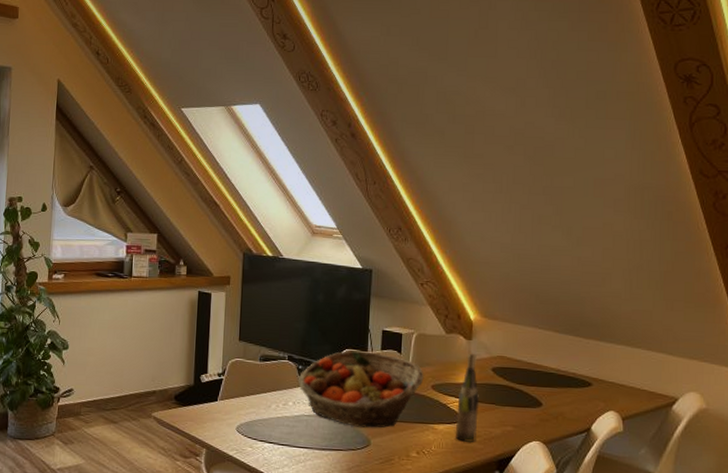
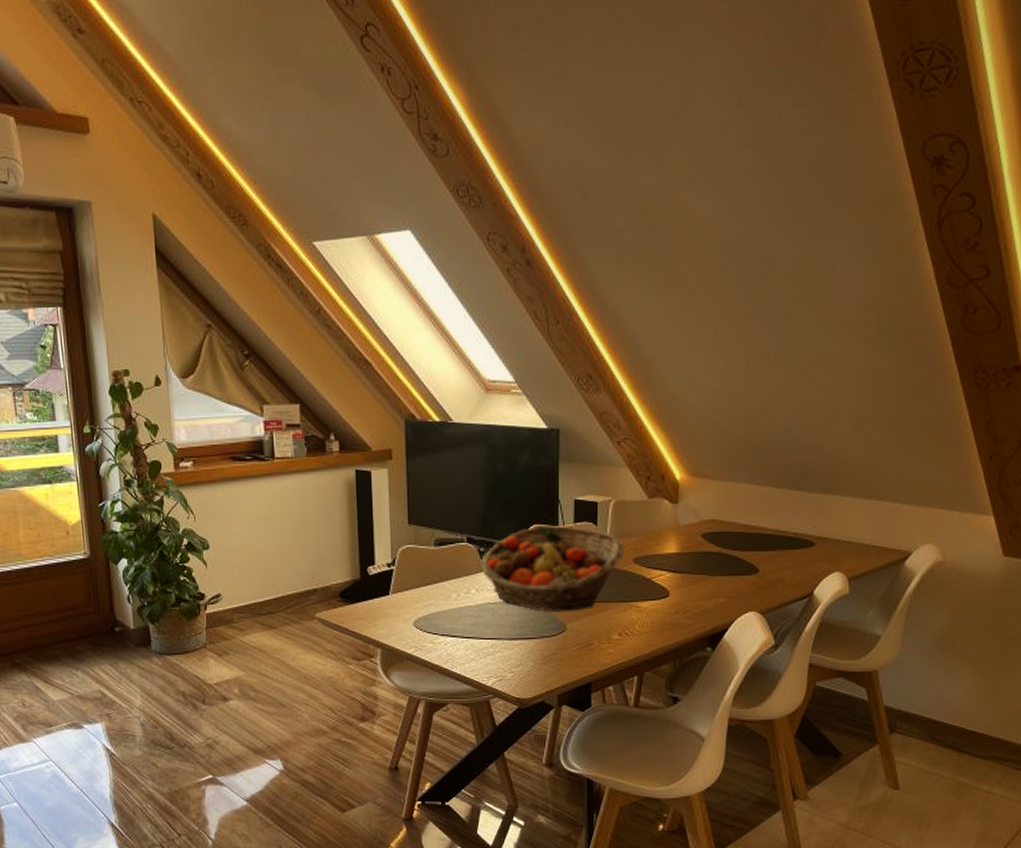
wine bottle: present [455,353,480,443] -> none [661,518,689,620]

